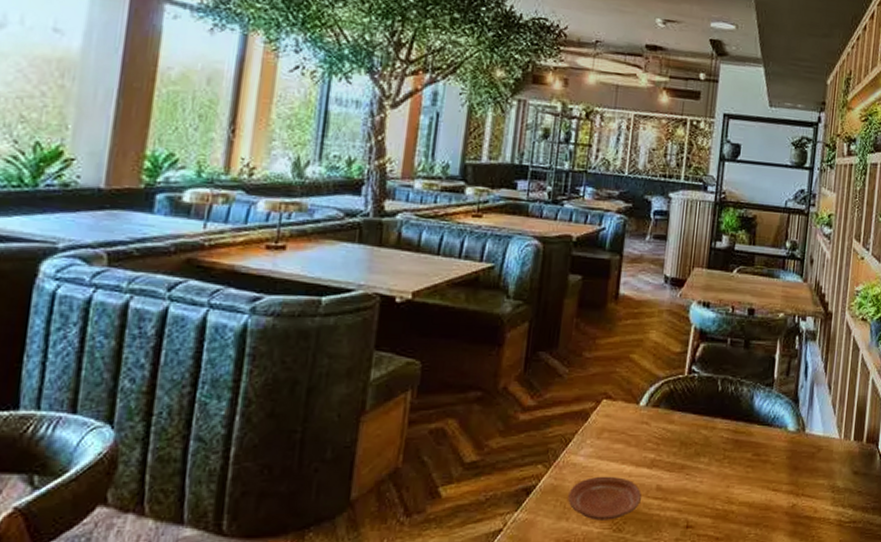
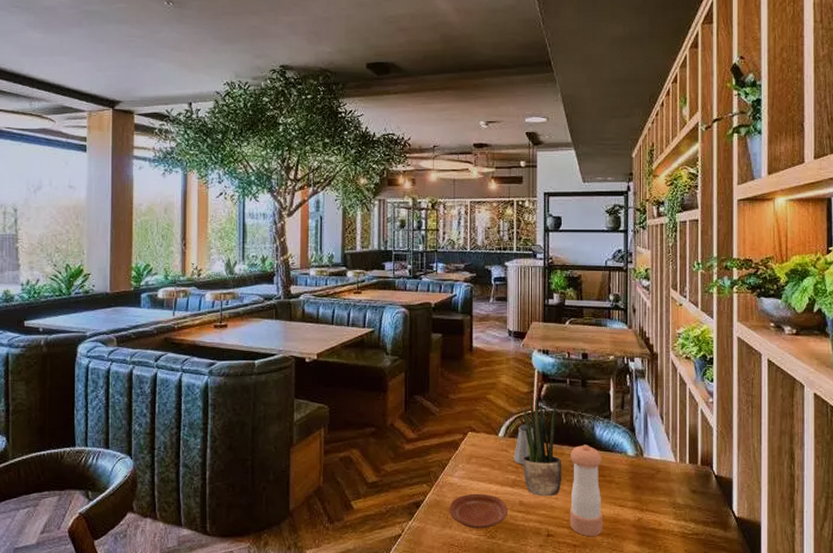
saltshaker: none [655,391,683,441] -> present [513,424,534,465]
potted plant: none [665,358,714,480] -> present [523,397,562,497]
pepper shaker: none [714,417,759,527] -> present [570,444,603,536]

